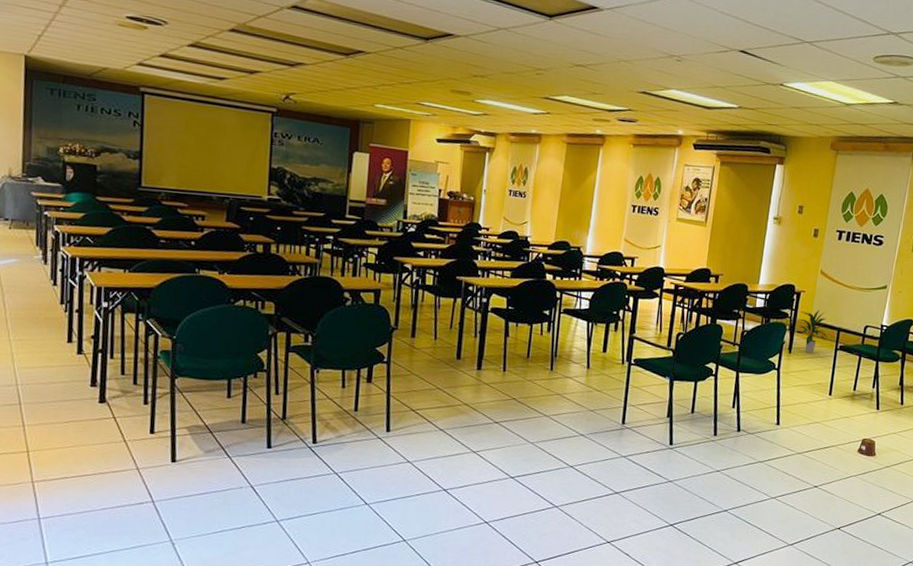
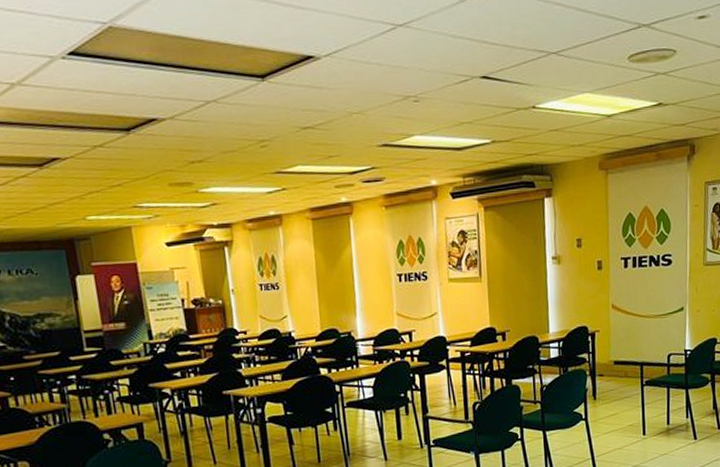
indoor plant: present [796,309,827,353] -> none [597,347,631,396]

